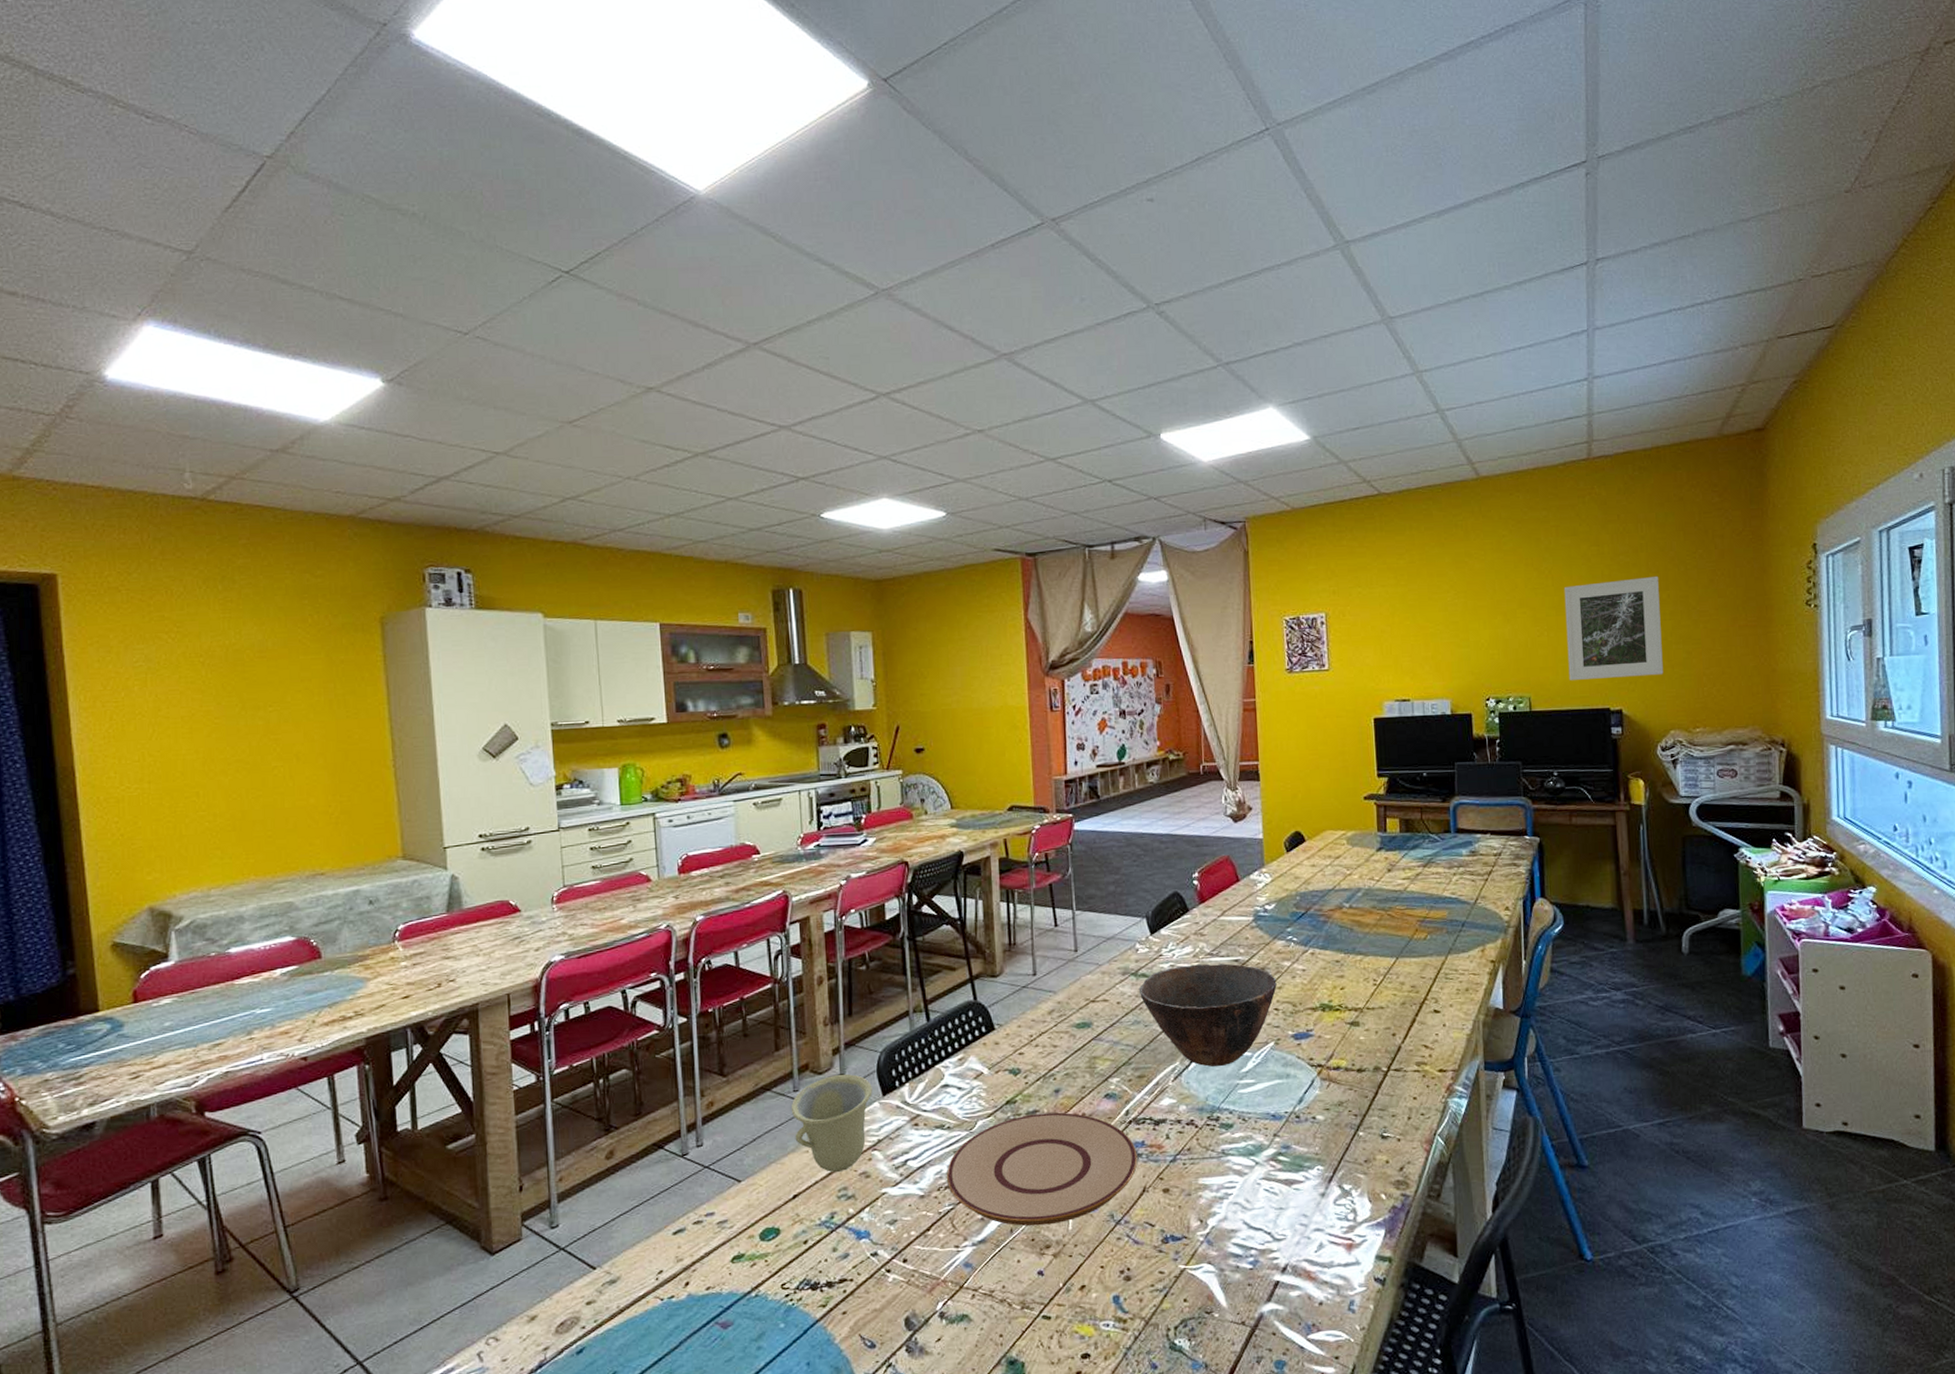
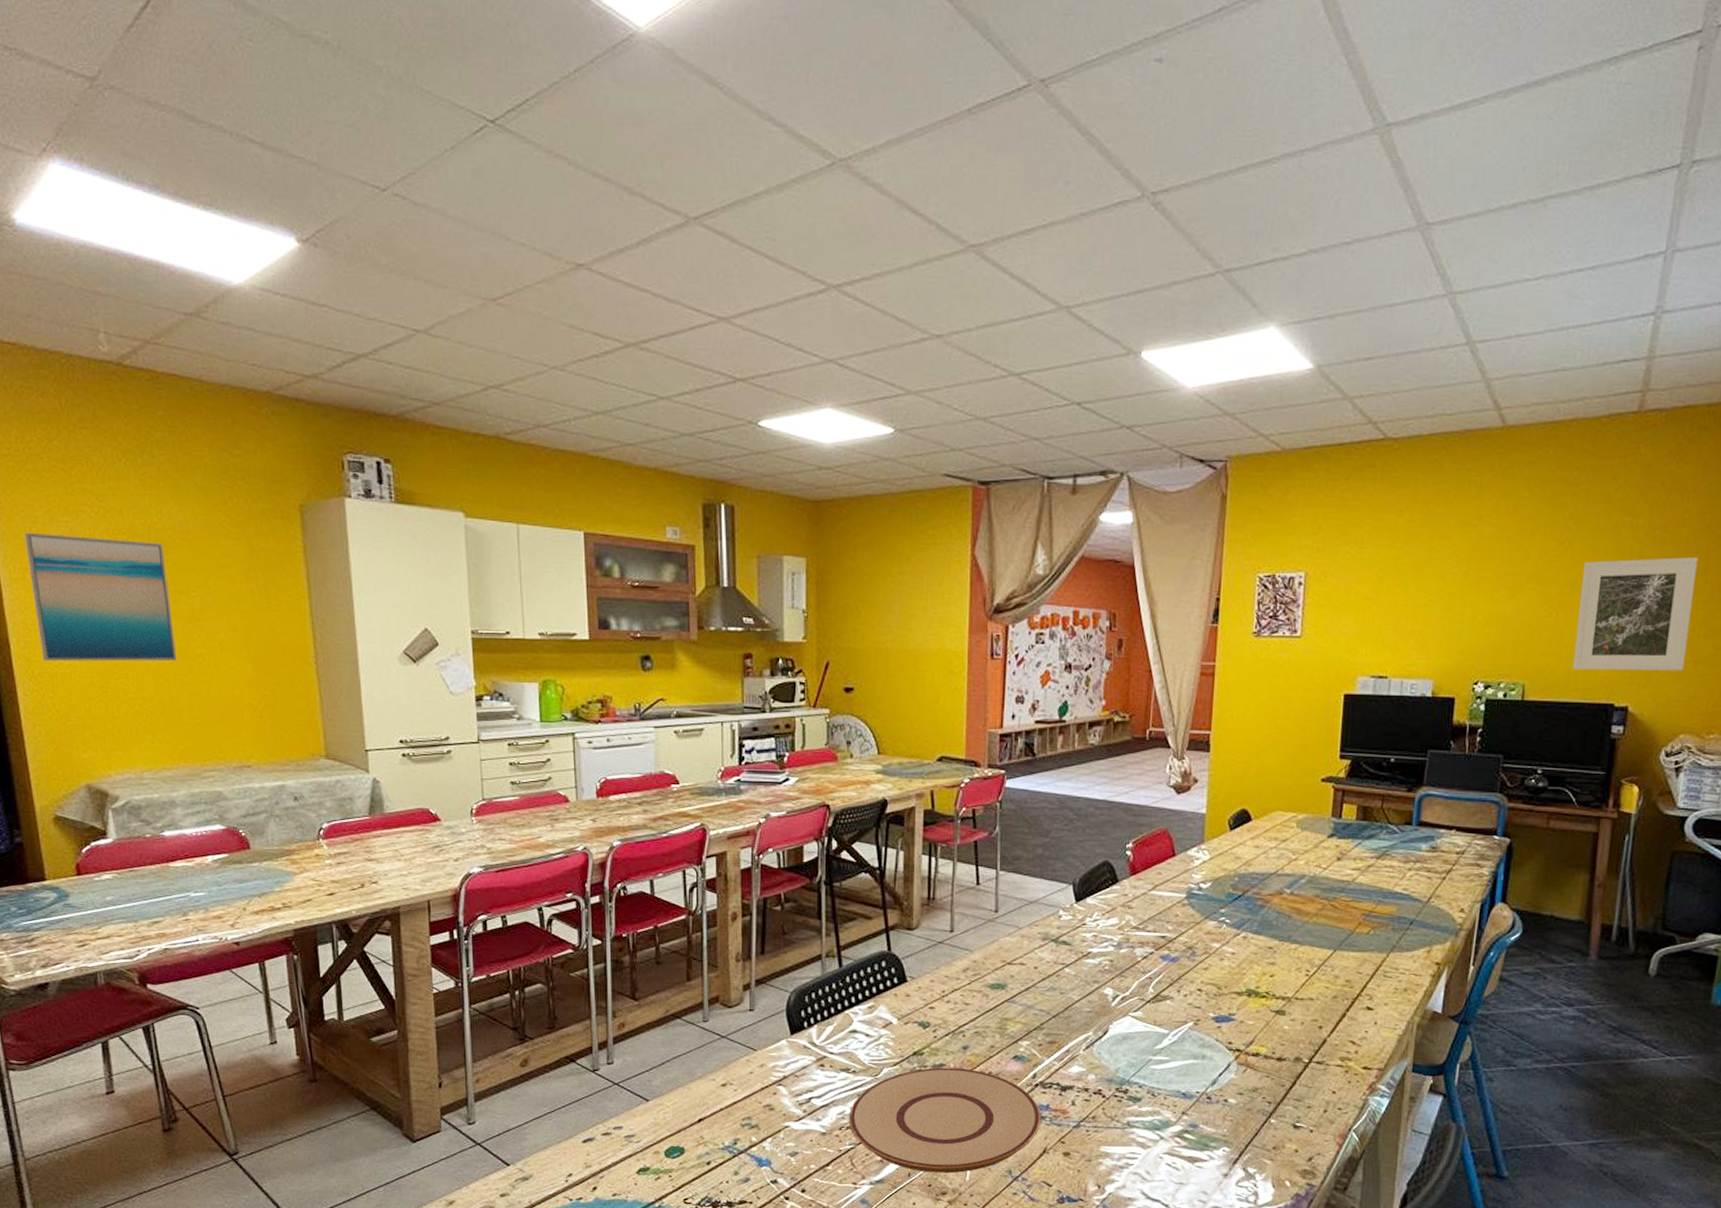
wall art: none [97,661,252,787] -> present [24,532,178,662]
cup: present [791,1074,873,1173] -> none [700,1009,781,1103]
bowl: present [1138,963,1277,1067] -> none [1057,937,1203,1040]

